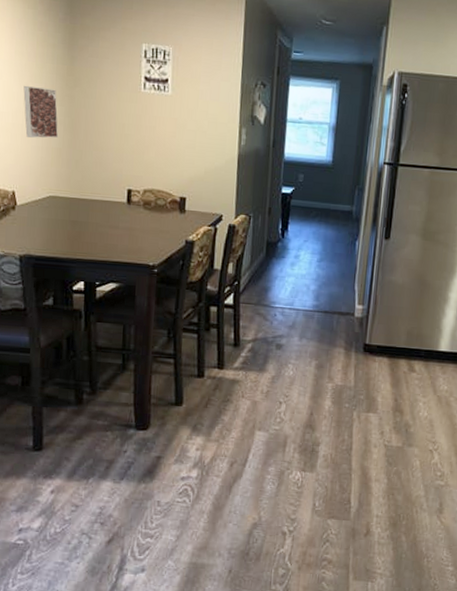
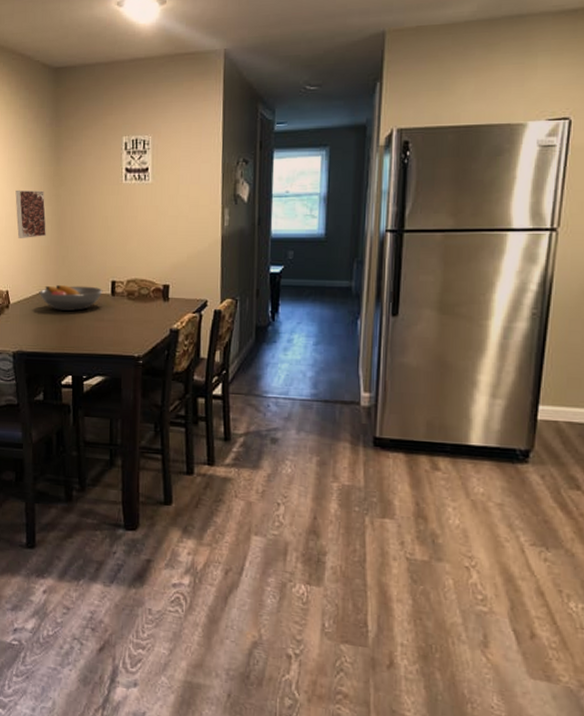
fruit bowl: none [49,188,119,217] -> present [39,284,103,311]

